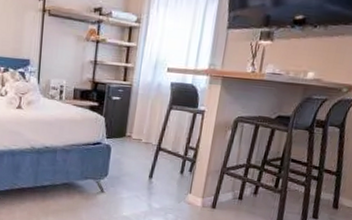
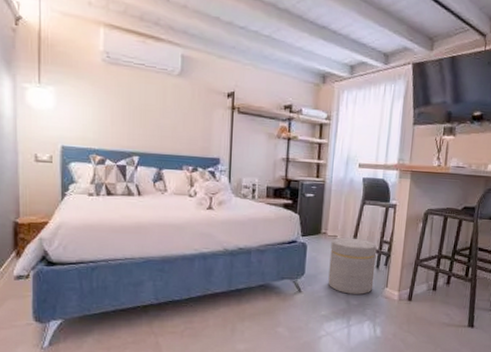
ottoman: none [130,141,182,199] -> present [328,237,377,294]

